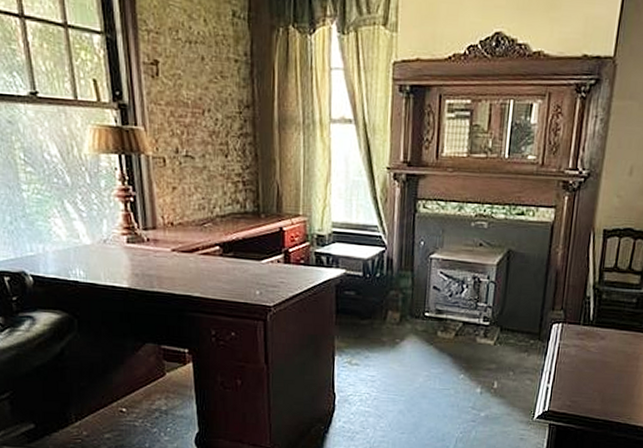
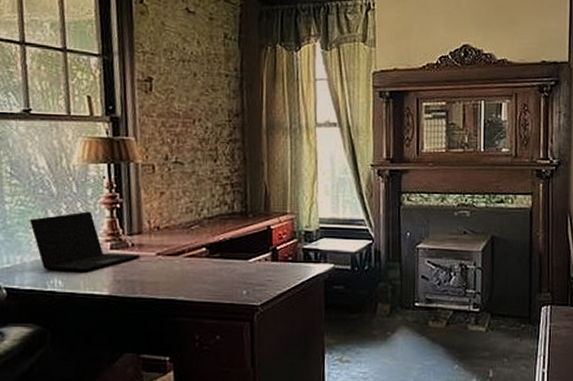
laptop: none [48,203,157,264] -> present [30,211,141,271]

